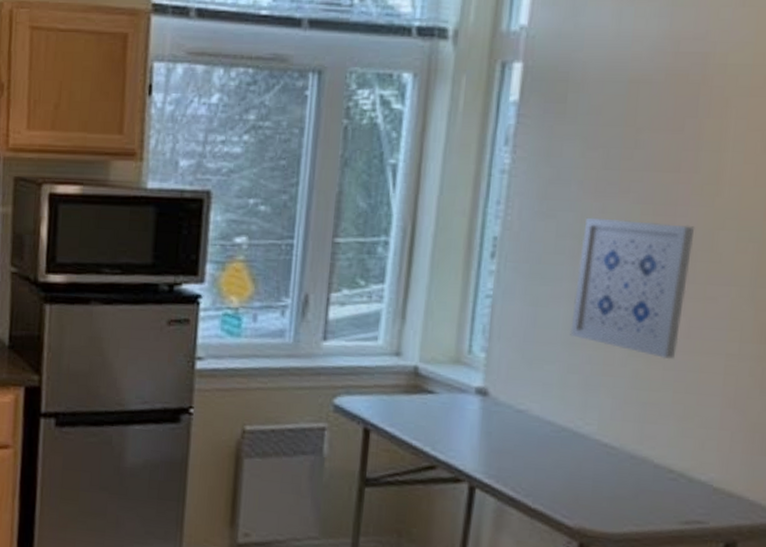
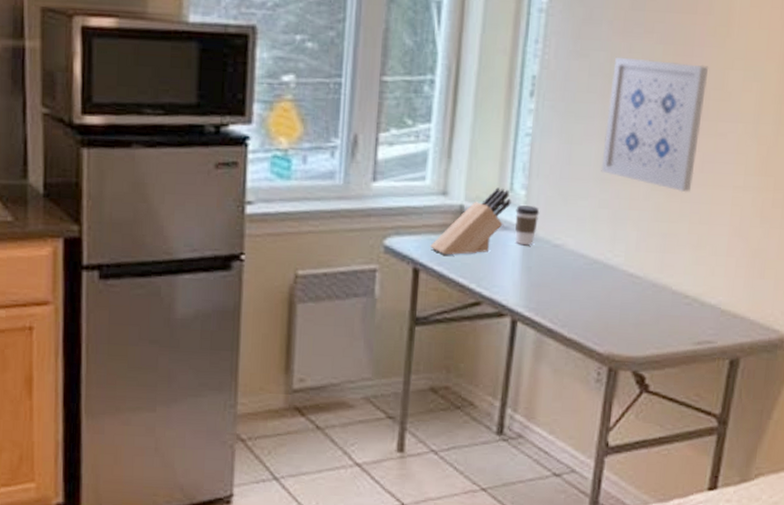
knife block: none [381,349,470,417] -> present [430,187,511,255]
coffee cup: none [473,368,501,409] -> present [515,205,540,245]

